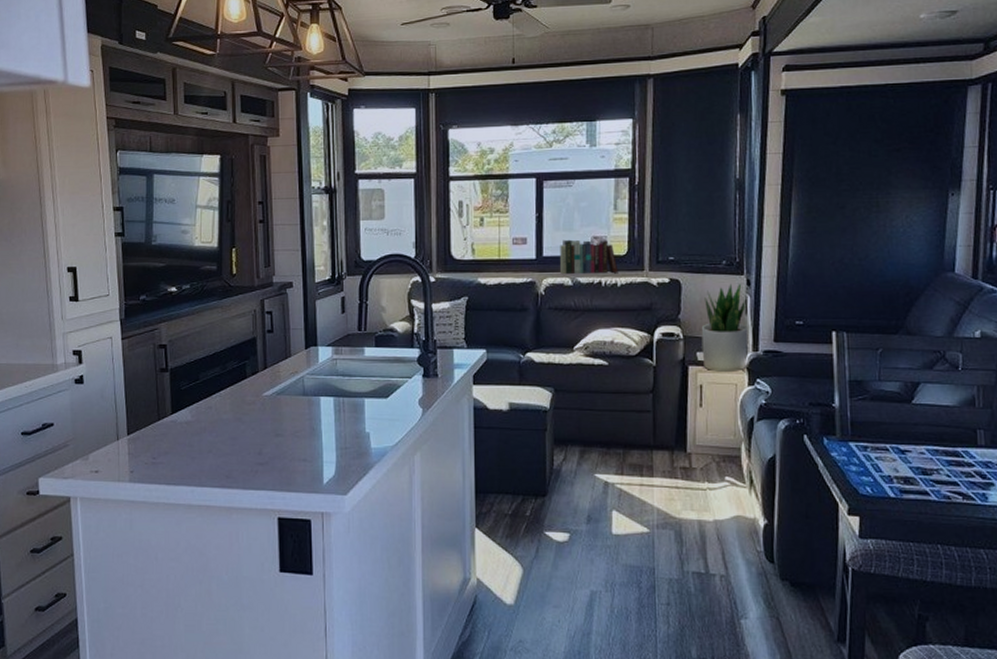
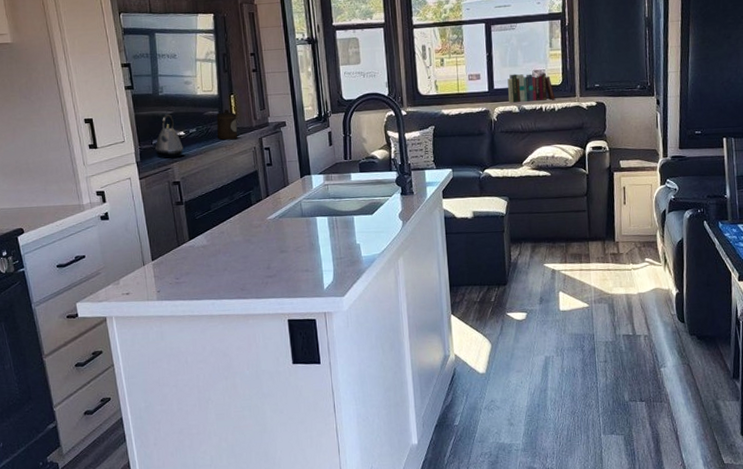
kettle: none [142,266,174,317] -> present [155,114,184,158]
canister: none [214,265,237,300] -> present [216,109,238,140]
planter: present [701,283,749,373] -> none [622,102,660,176]

